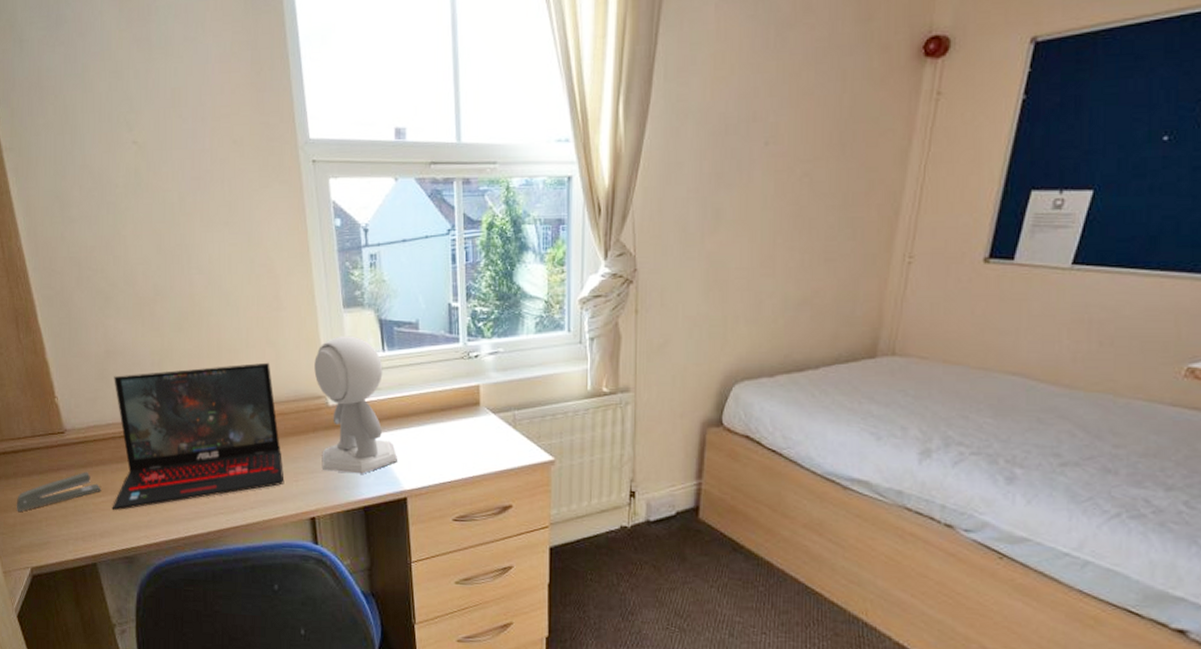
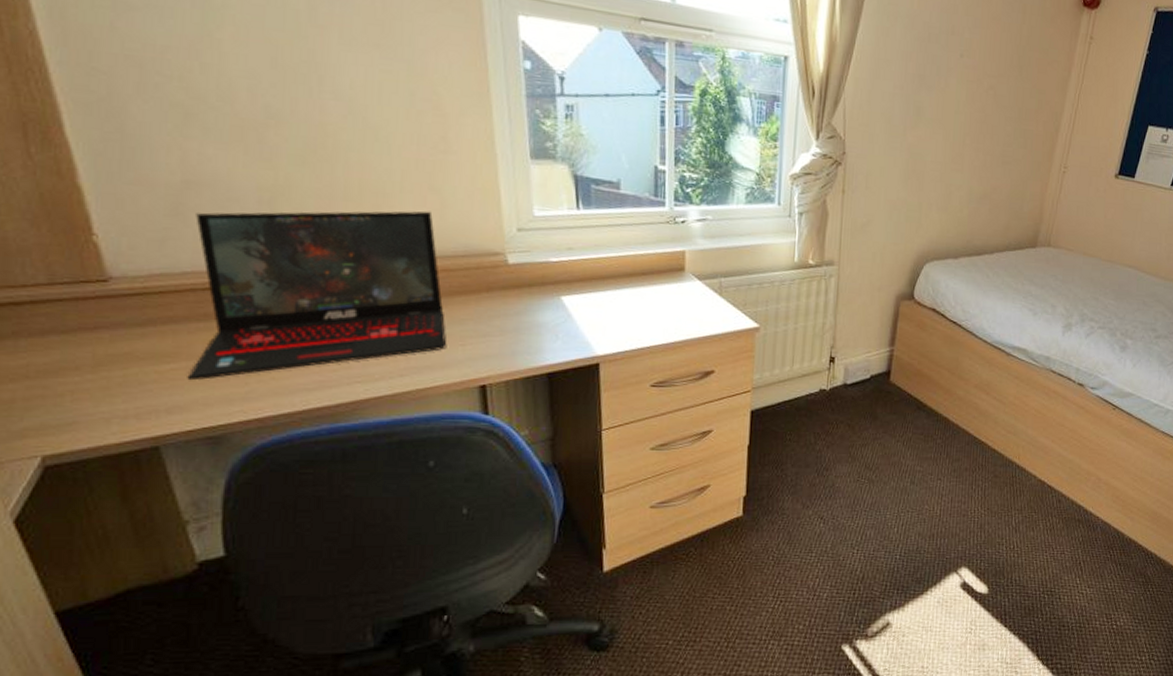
stapler: present [17,471,102,511] -> none [17,331,171,383]
desk lamp: present [314,336,399,474] -> none [491,188,591,338]

